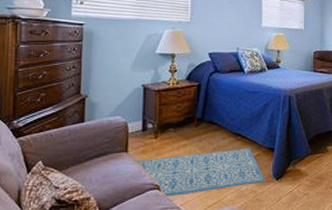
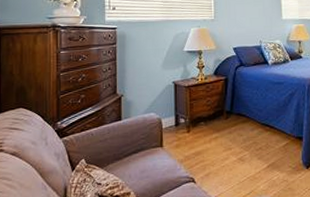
rug: present [135,148,266,197] -> none [170,137,297,190]

